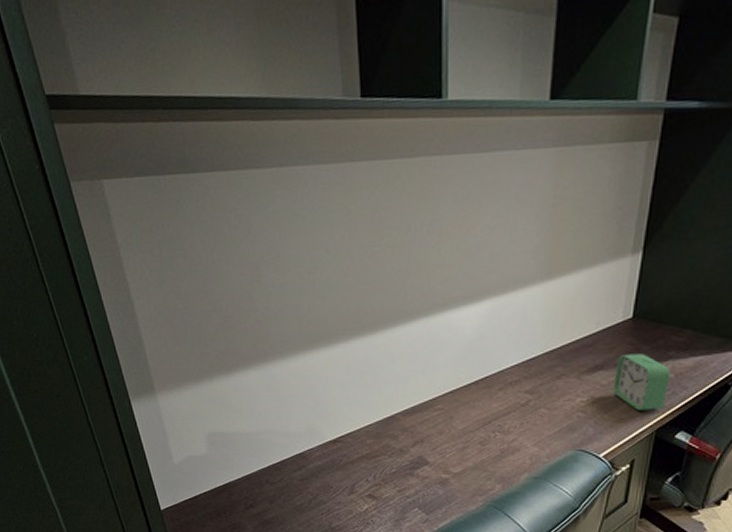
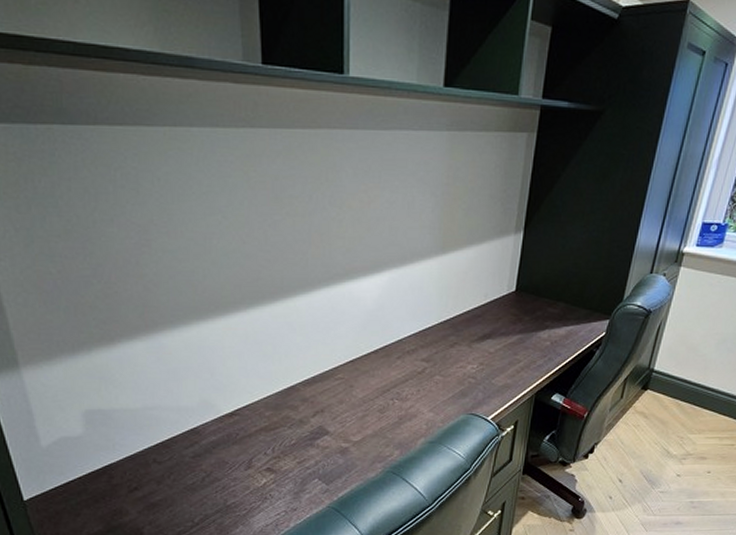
alarm clock: present [614,354,671,410] -> none [500,324,547,375]

